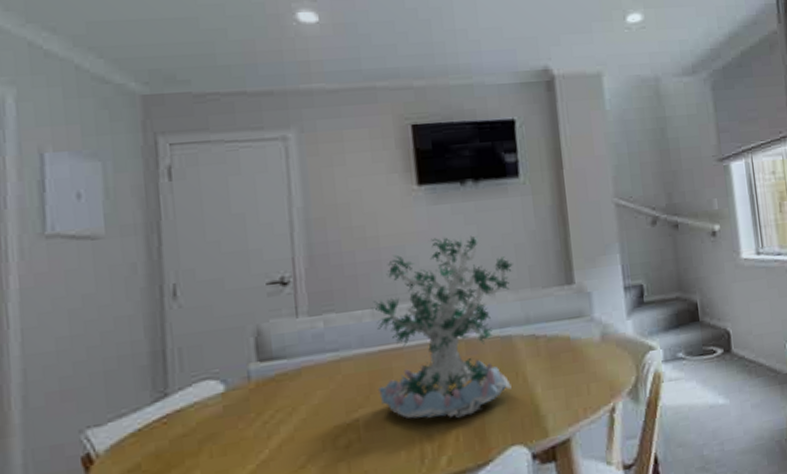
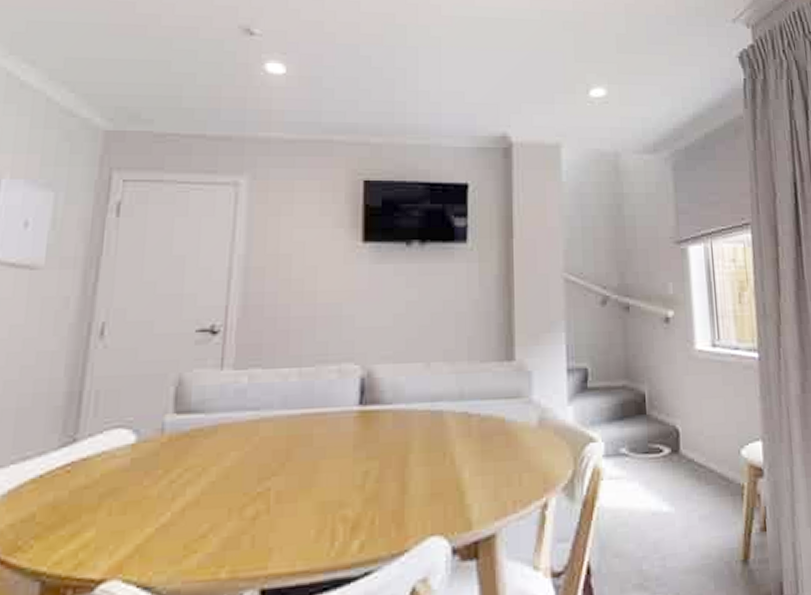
plant: present [370,235,513,419] -> none [296,298,452,497]

